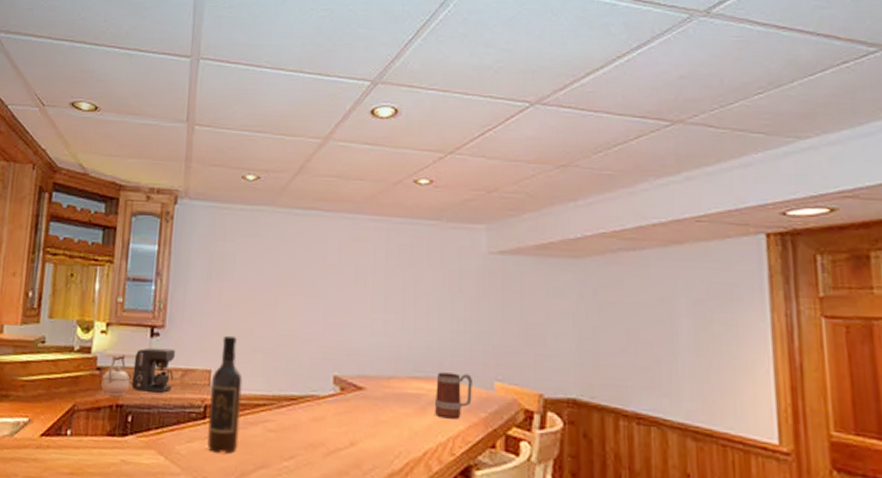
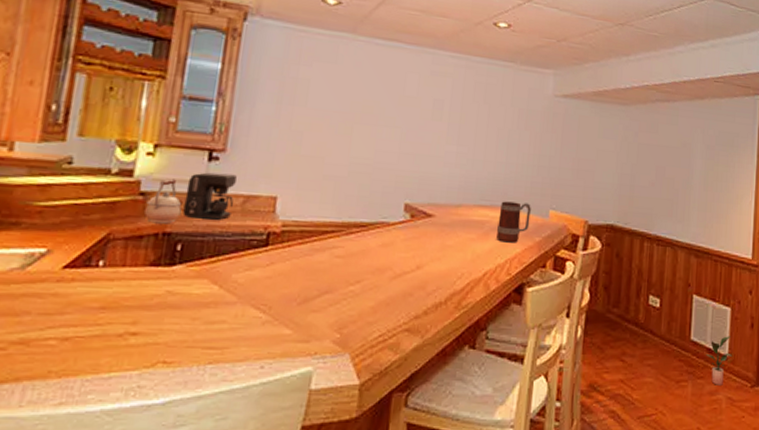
wine bottle: present [207,335,243,453] -> none [268,162,311,280]

